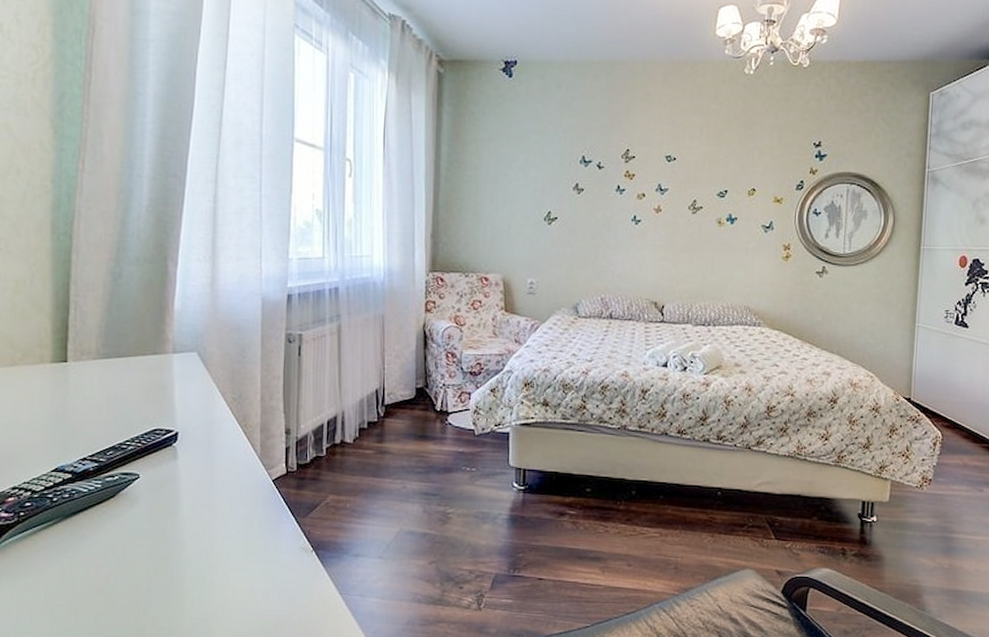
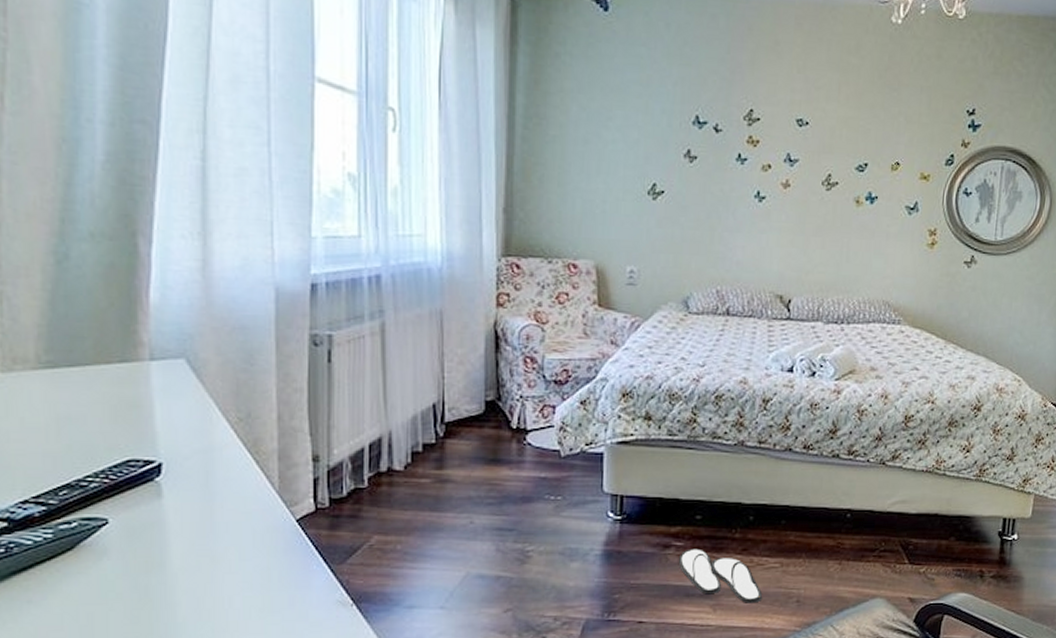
slippers: none [573,517,644,568] -> present [679,548,762,603]

